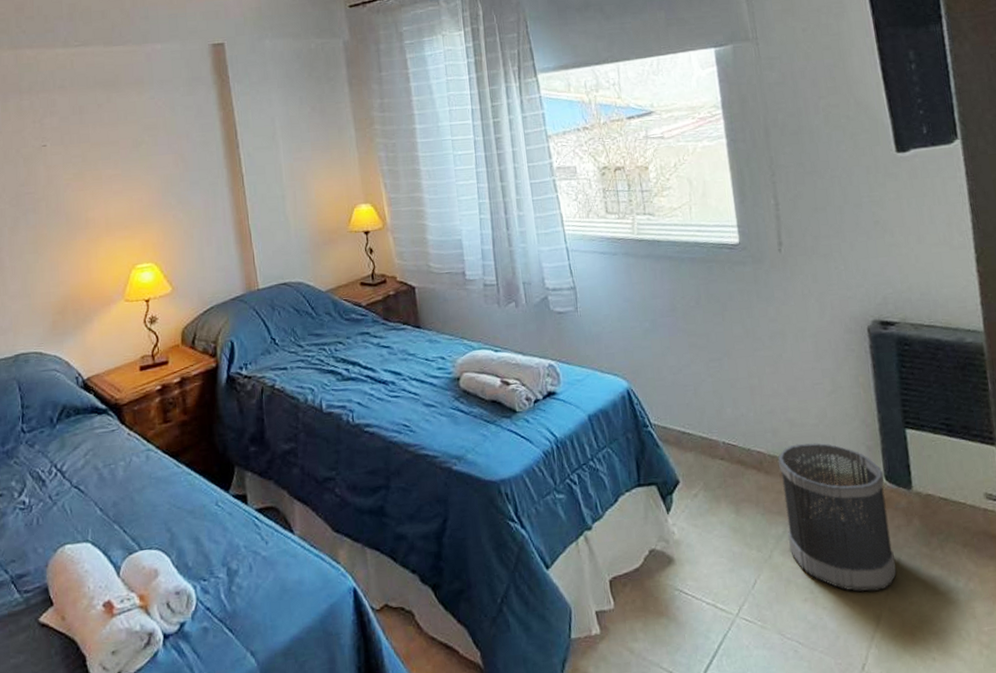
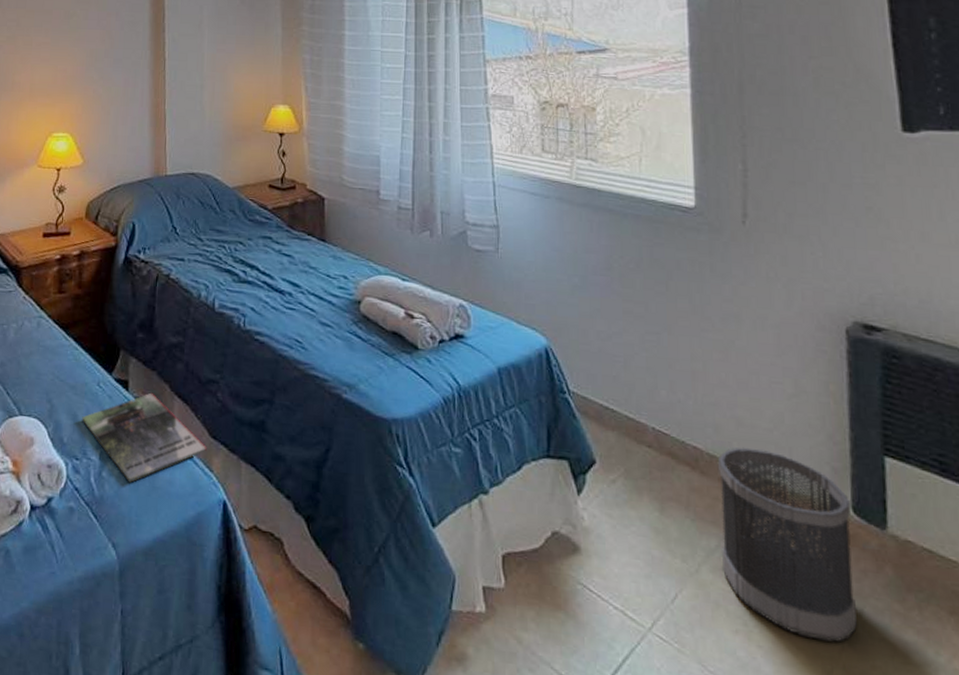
magazine: none [204,501,332,591] -> present [82,392,207,483]

